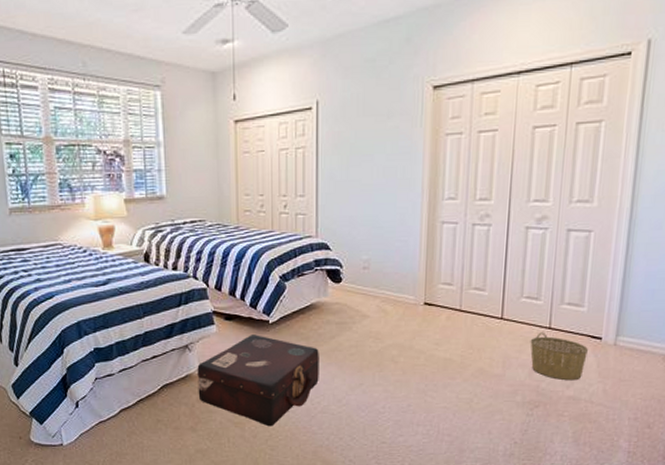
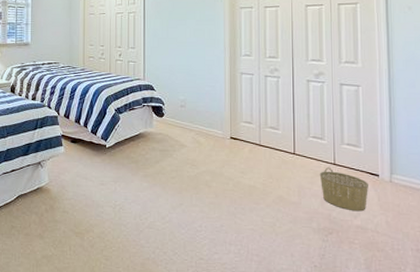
suitcase: present [197,335,319,427] -> none [47,156,146,238]

